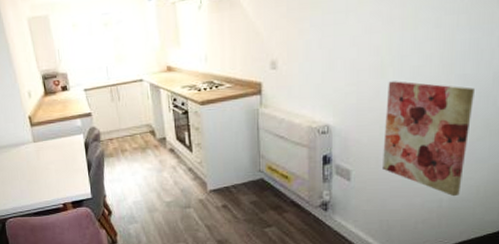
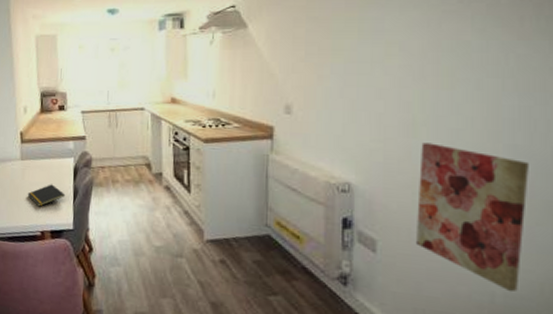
notepad: none [45,160,81,183] -> present [27,184,66,207]

